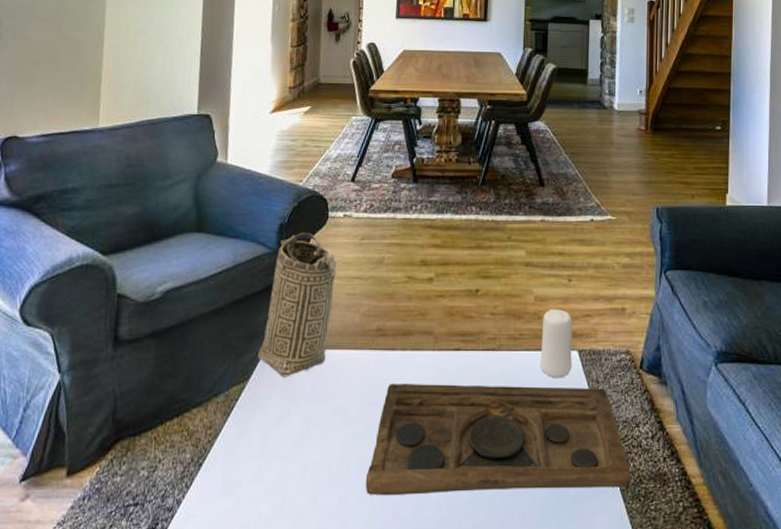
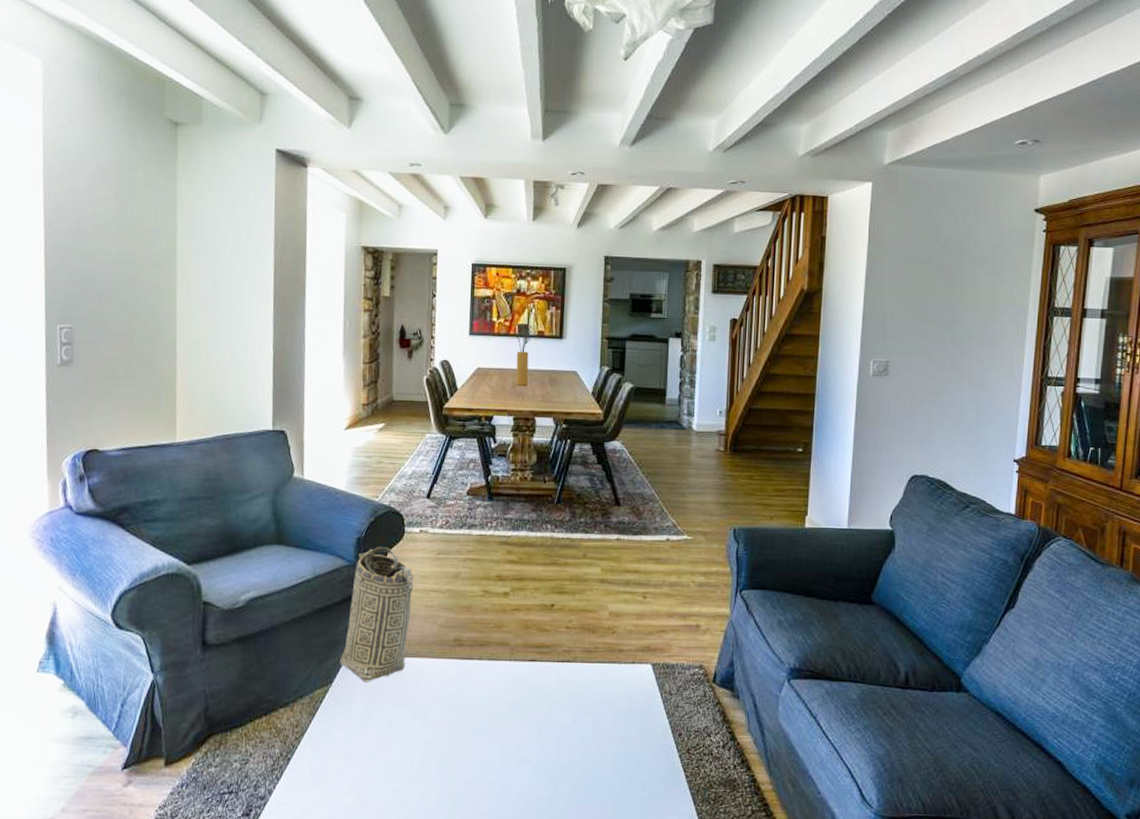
decorative tray: present [365,384,631,496] -> none [445,691,702,792]
vase: none [440,6,461,68] -> present [515,323,536,386]
candle: present [540,309,573,378] -> none [614,625,647,690]

